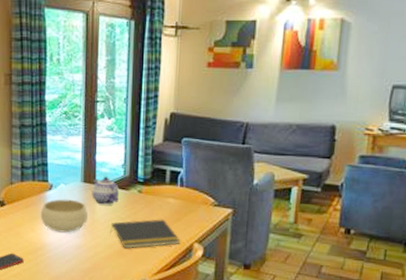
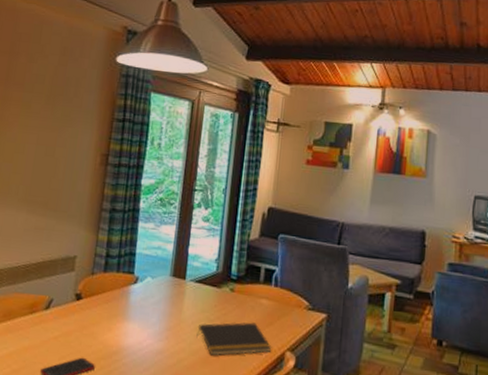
bowl: present [40,199,88,233] -> none [120,294,174,335]
teapot: present [92,176,119,205] -> none [180,271,210,304]

